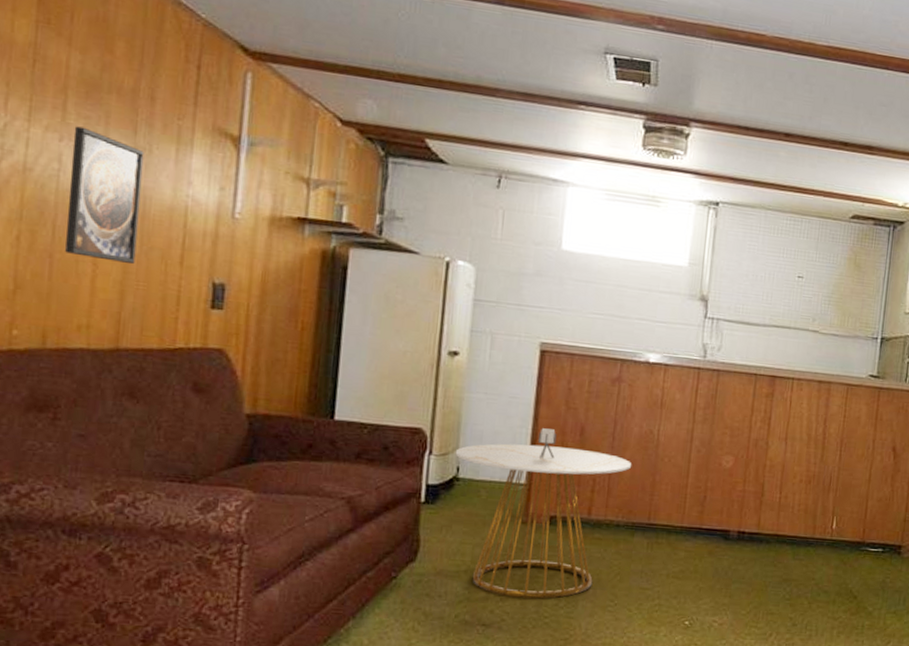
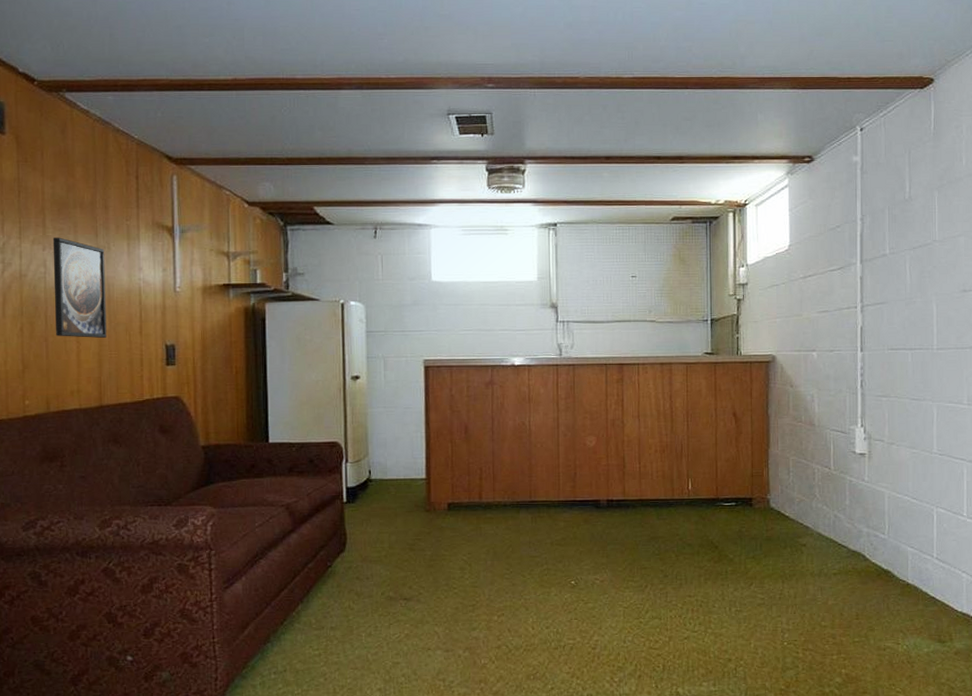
side table: present [455,428,632,599] -> none [366,430,511,574]

